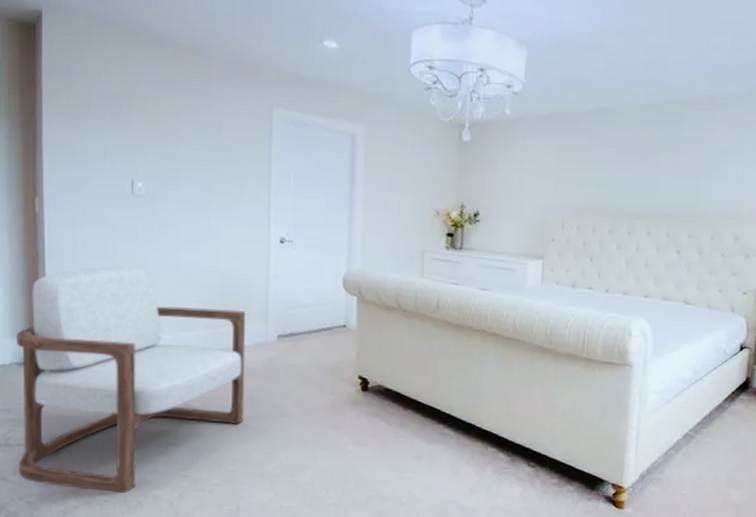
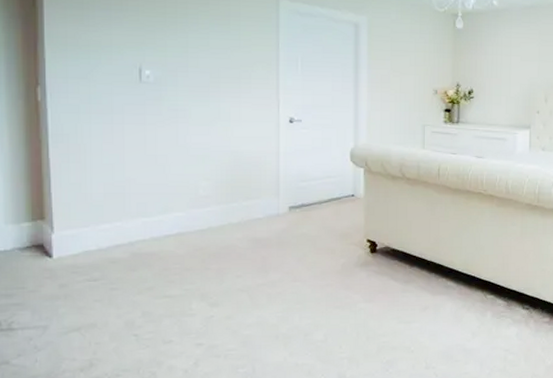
armchair: present [17,266,246,493] -> none [19,150,258,366]

